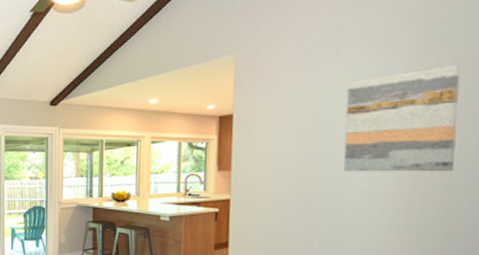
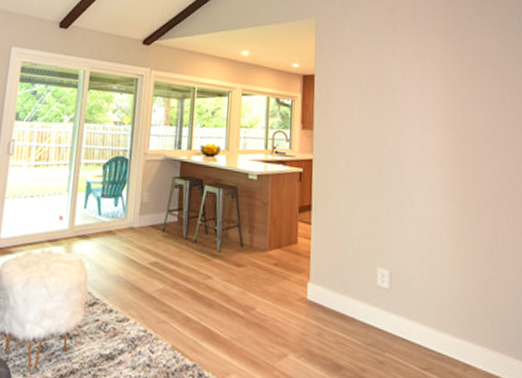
wall art: present [343,63,461,172] -> none [402,52,481,144]

